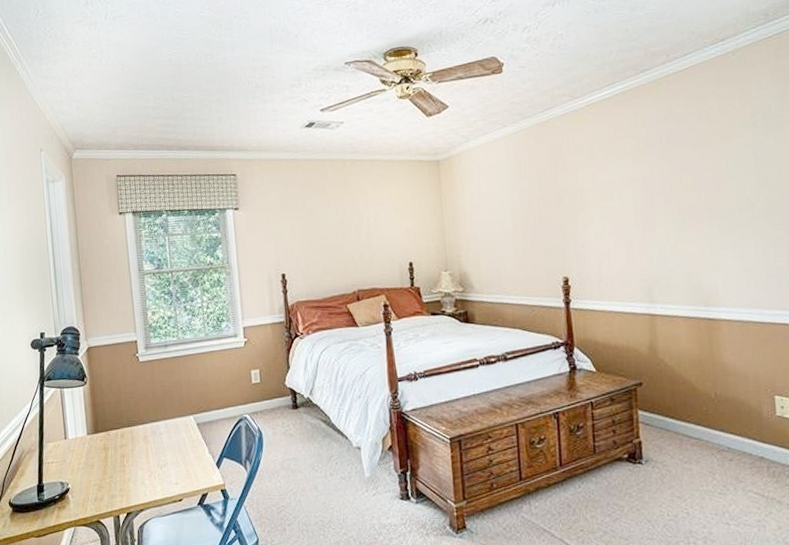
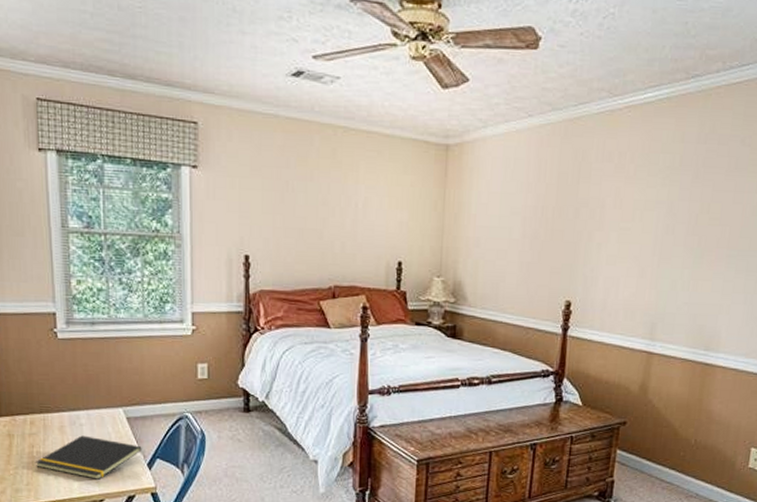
notepad: none [125,443,211,481] -> present [34,435,142,480]

